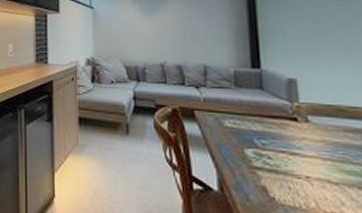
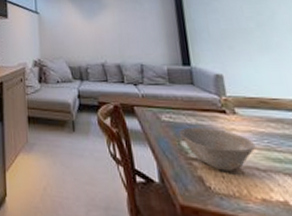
ceramic bowl: none [242,134,329,183] -> present [178,127,256,171]

